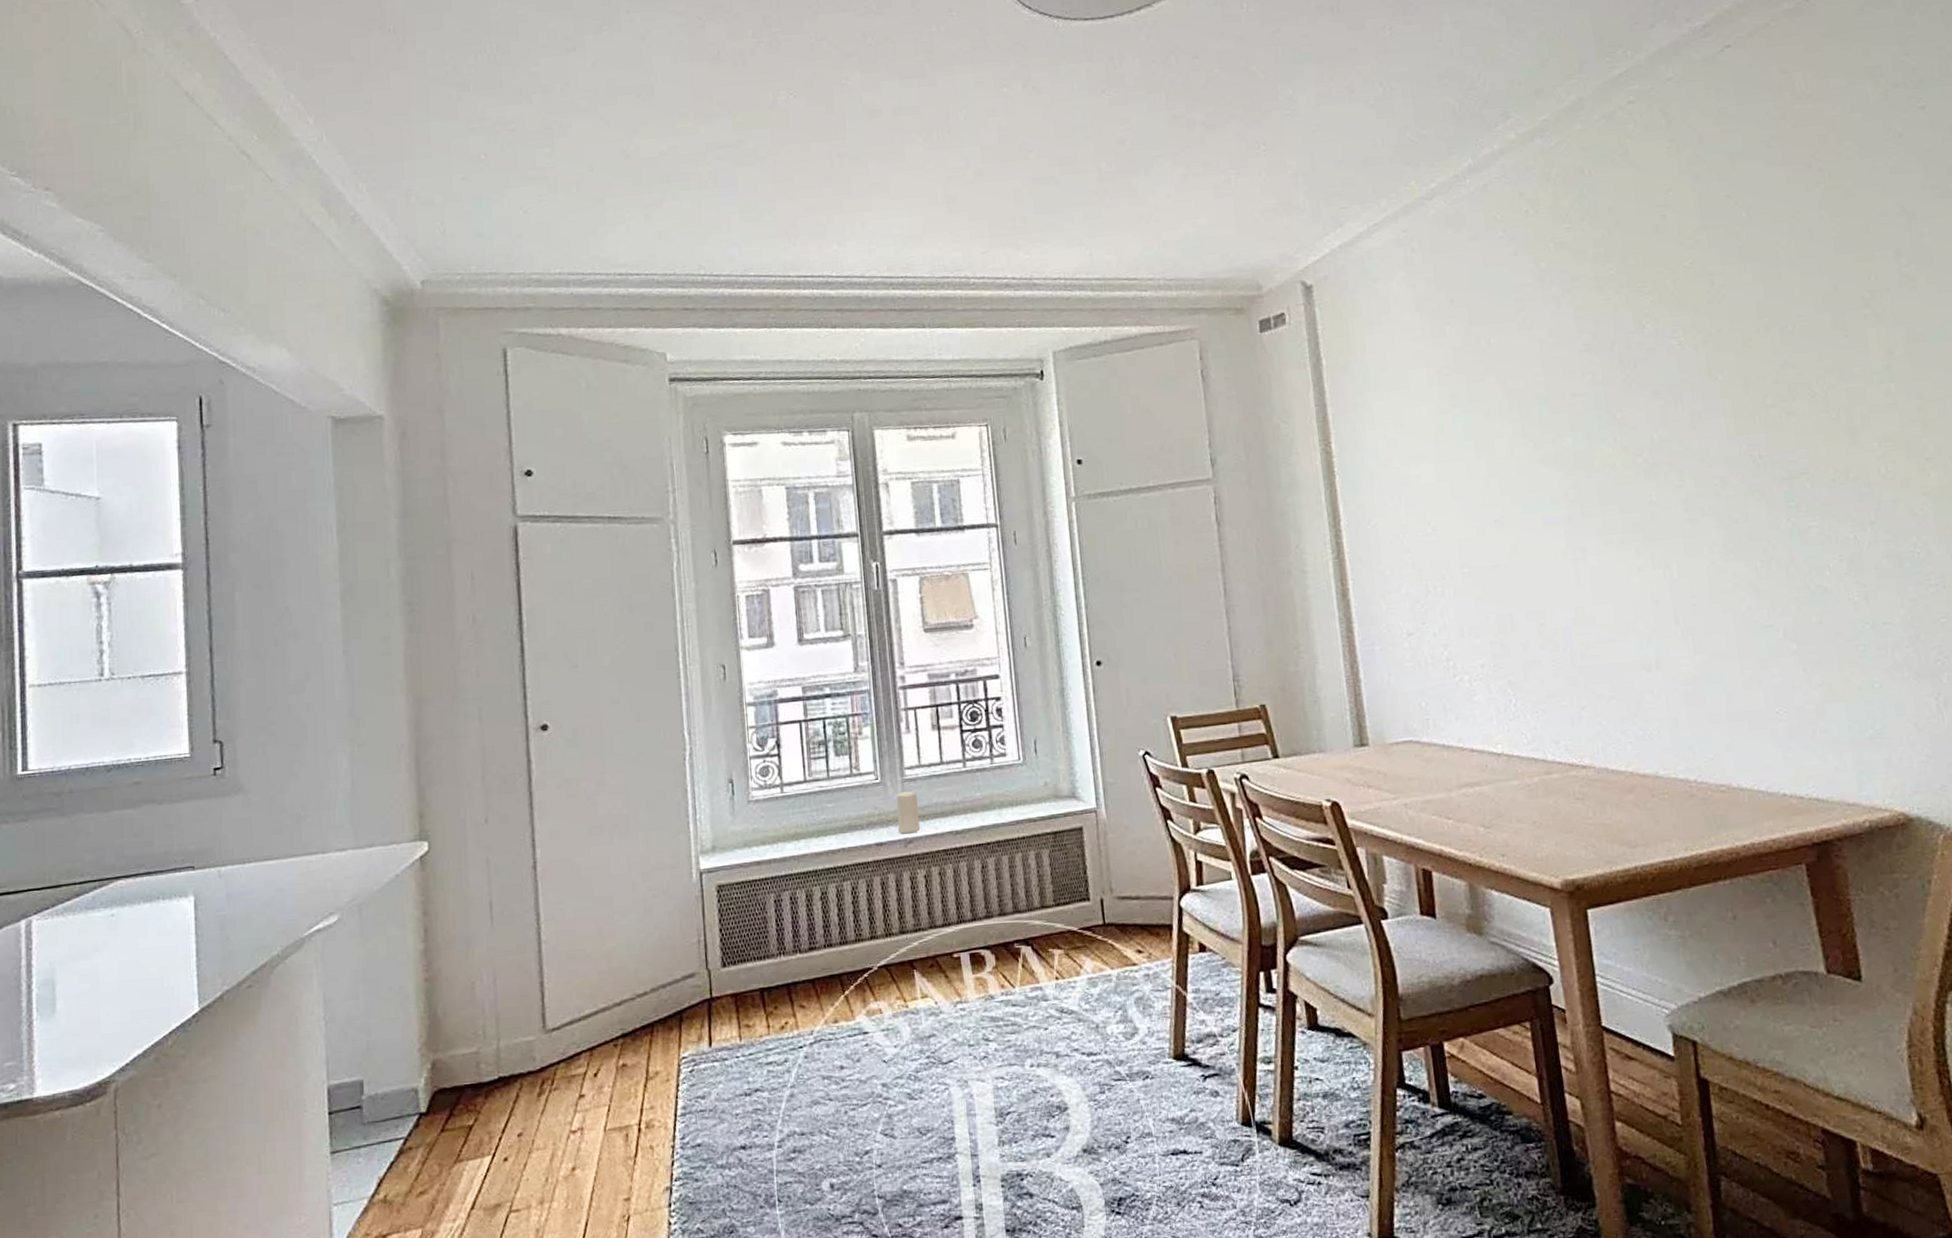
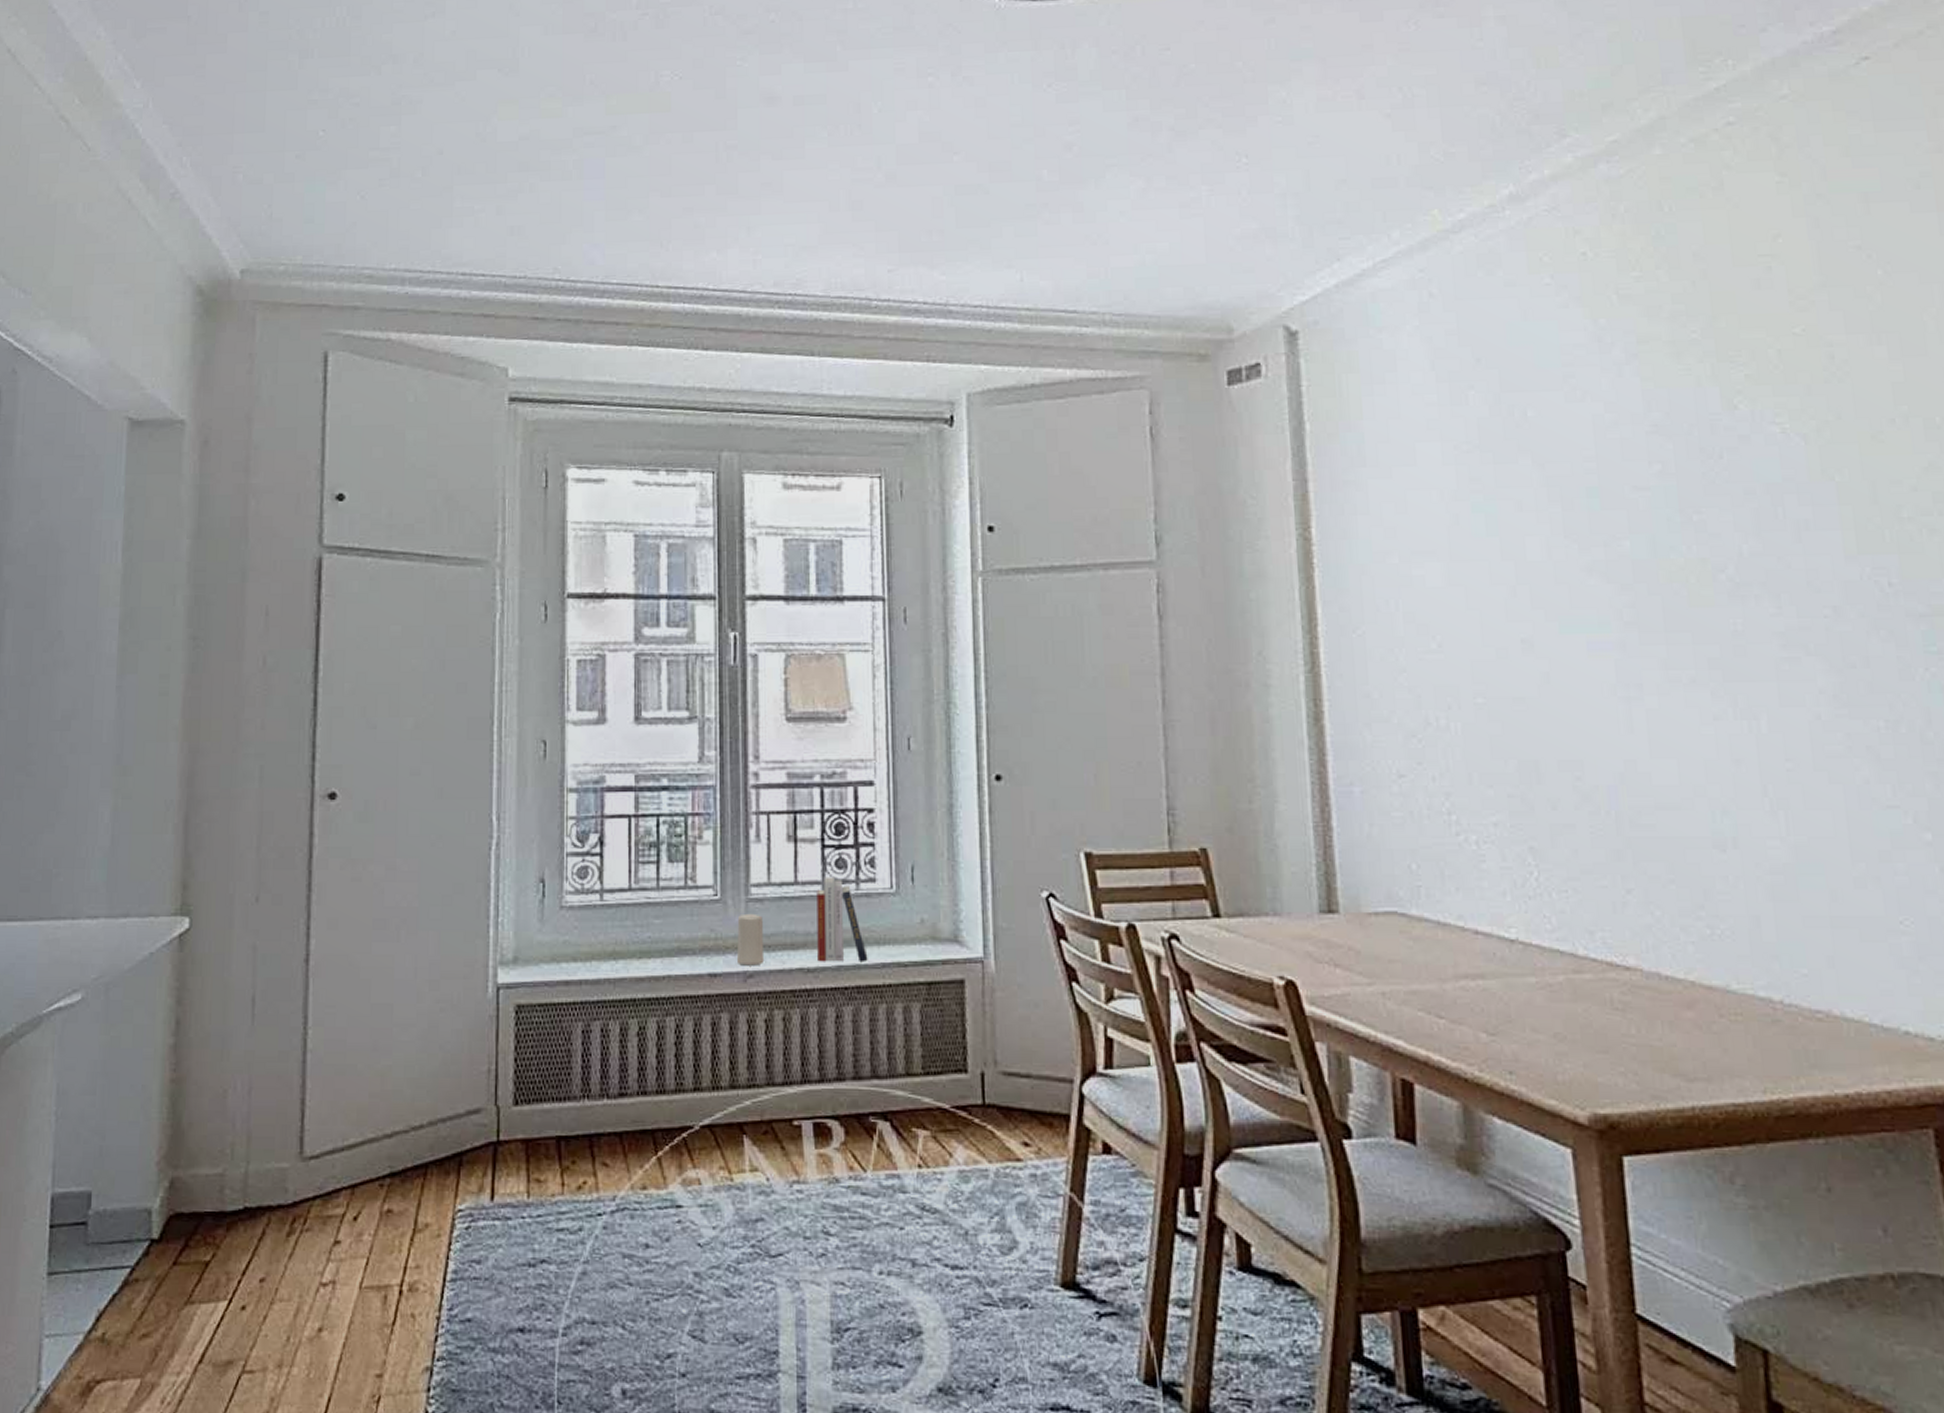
books: none [959,755,1004,825] -> present [816,877,868,962]

